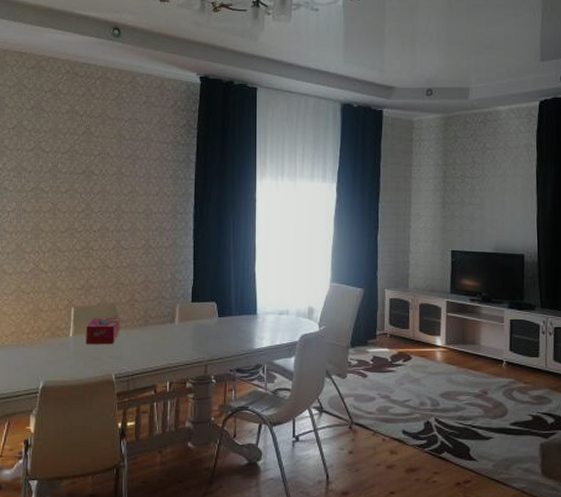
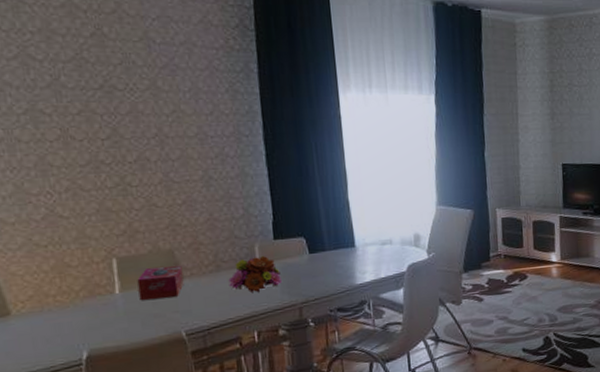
flower bouquet: none [153,315,195,347] -> present [228,255,283,292]

